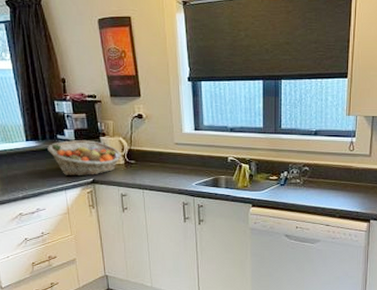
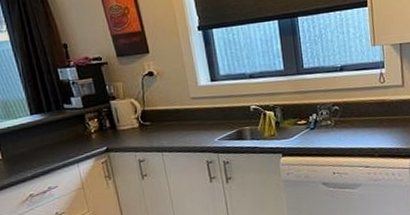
fruit basket: present [47,140,122,177] -> none [54,106,135,148]

